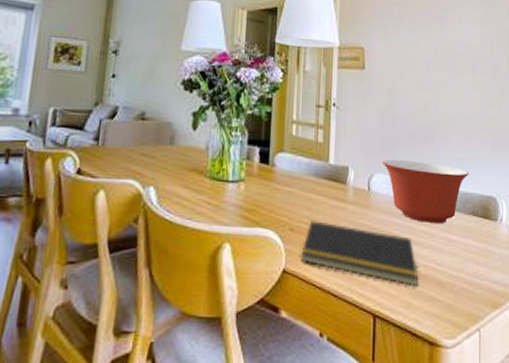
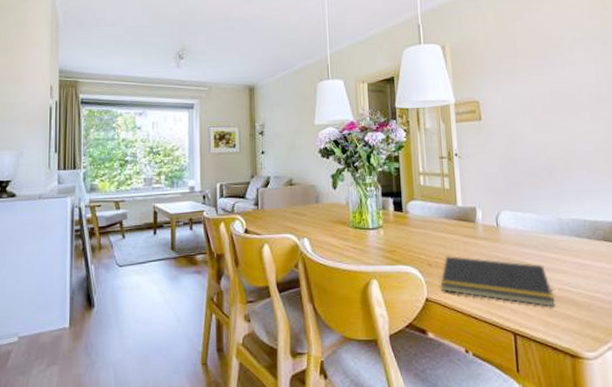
mixing bowl: present [383,159,469,224] -> none [508,196,596,251]

